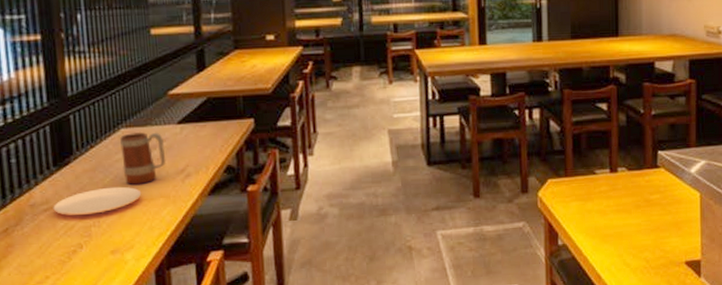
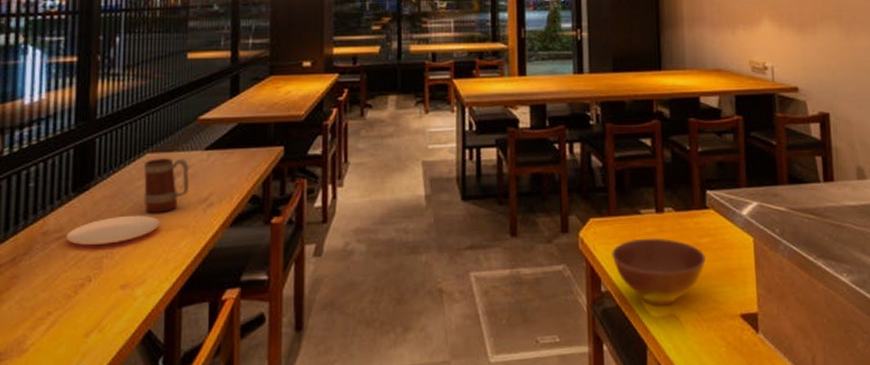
bowl: none [568,195,655,257] -> present [612,237,706,307]

